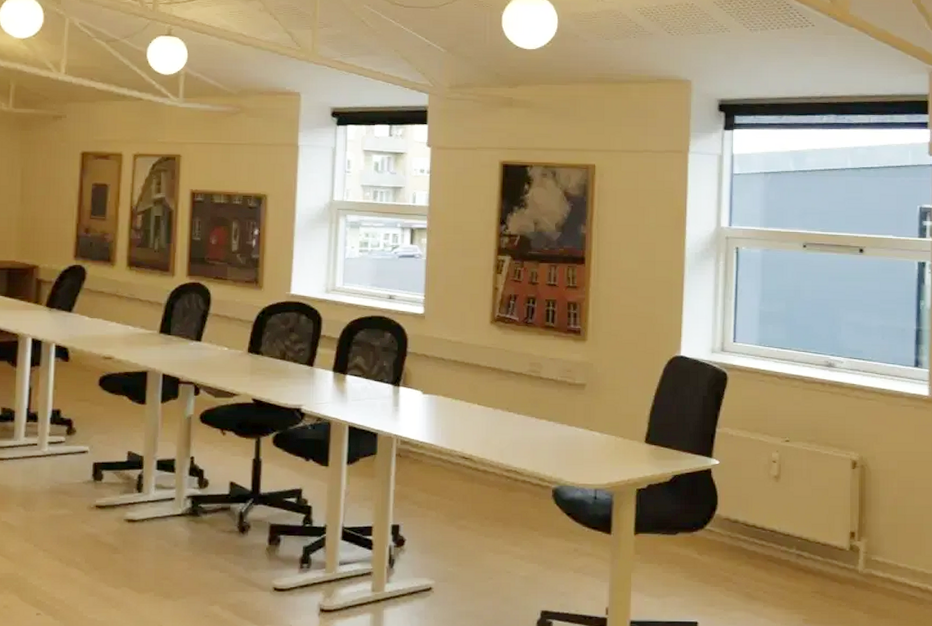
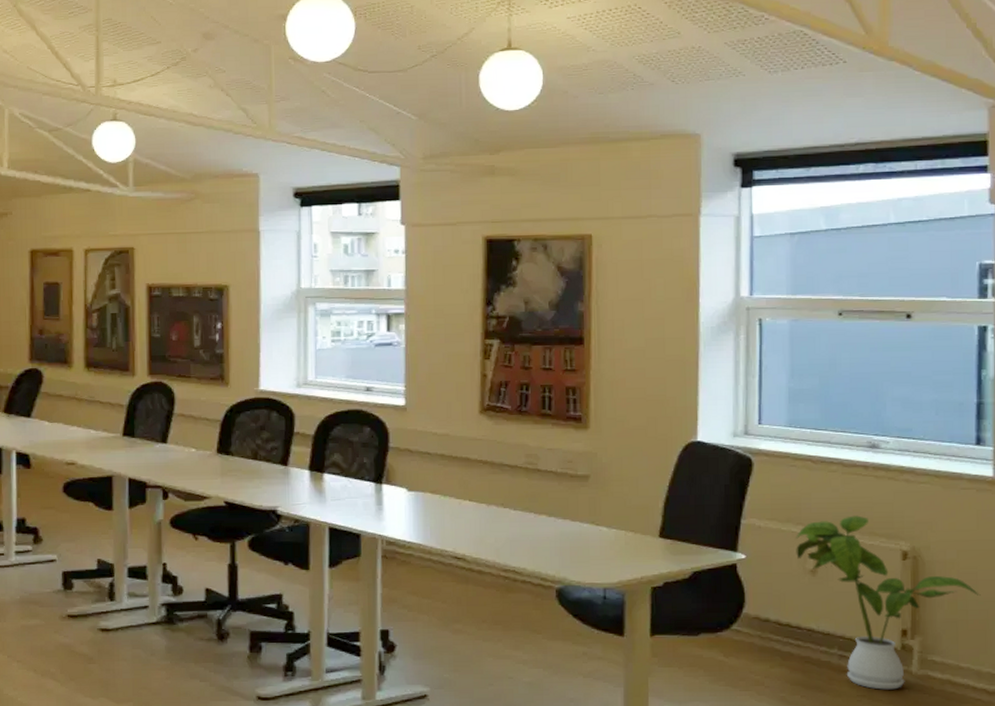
house plant: none [762,427,917,587] -> present [796,515,981,690]

